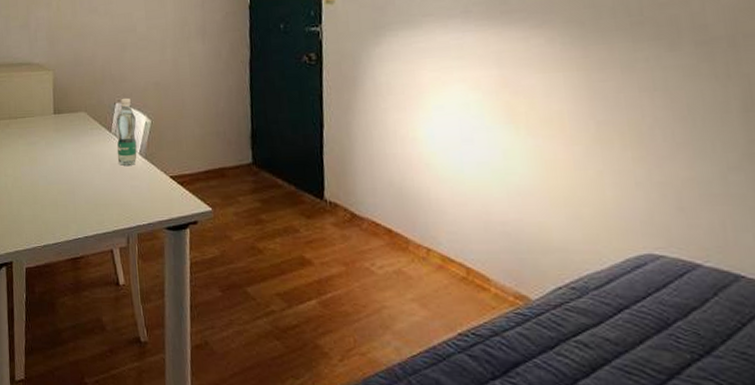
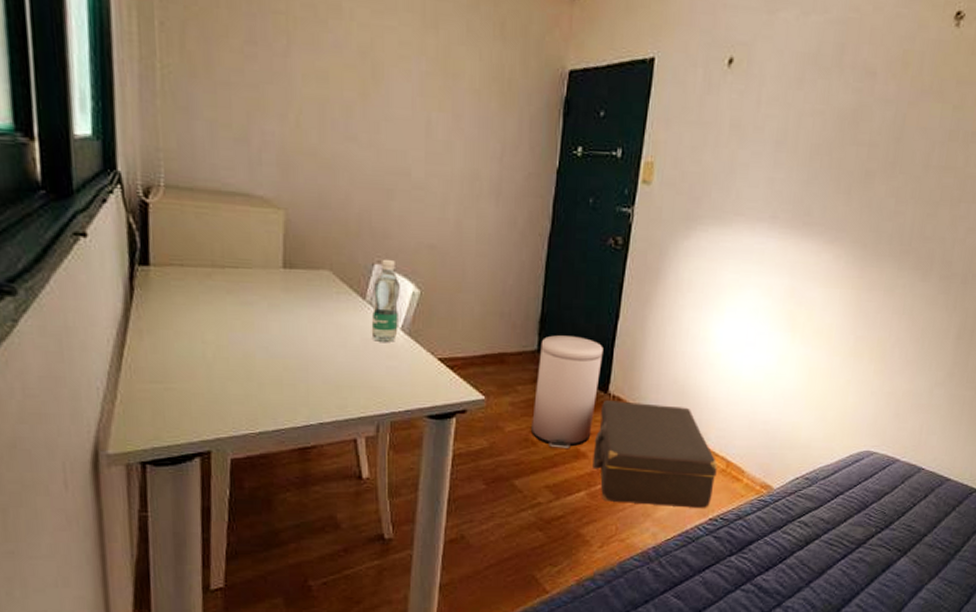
pedal bin: none [254,147,314,257] -> present [531,335,603,450]
suitcase: none [317,205,457,322] -> present [592,399,718,509]

